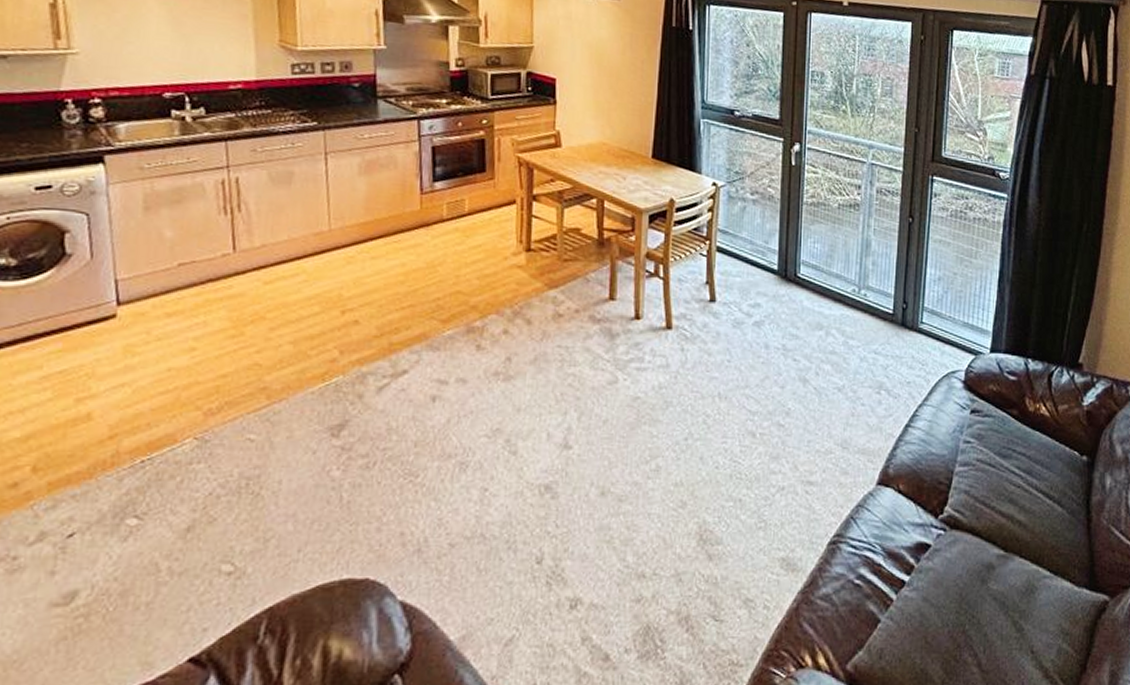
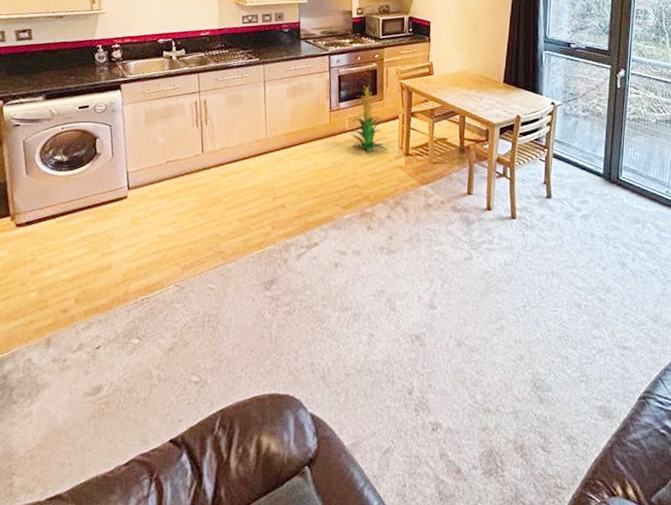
indoor plant: none [446,160,503,248] -> present [347,86,388,152]

